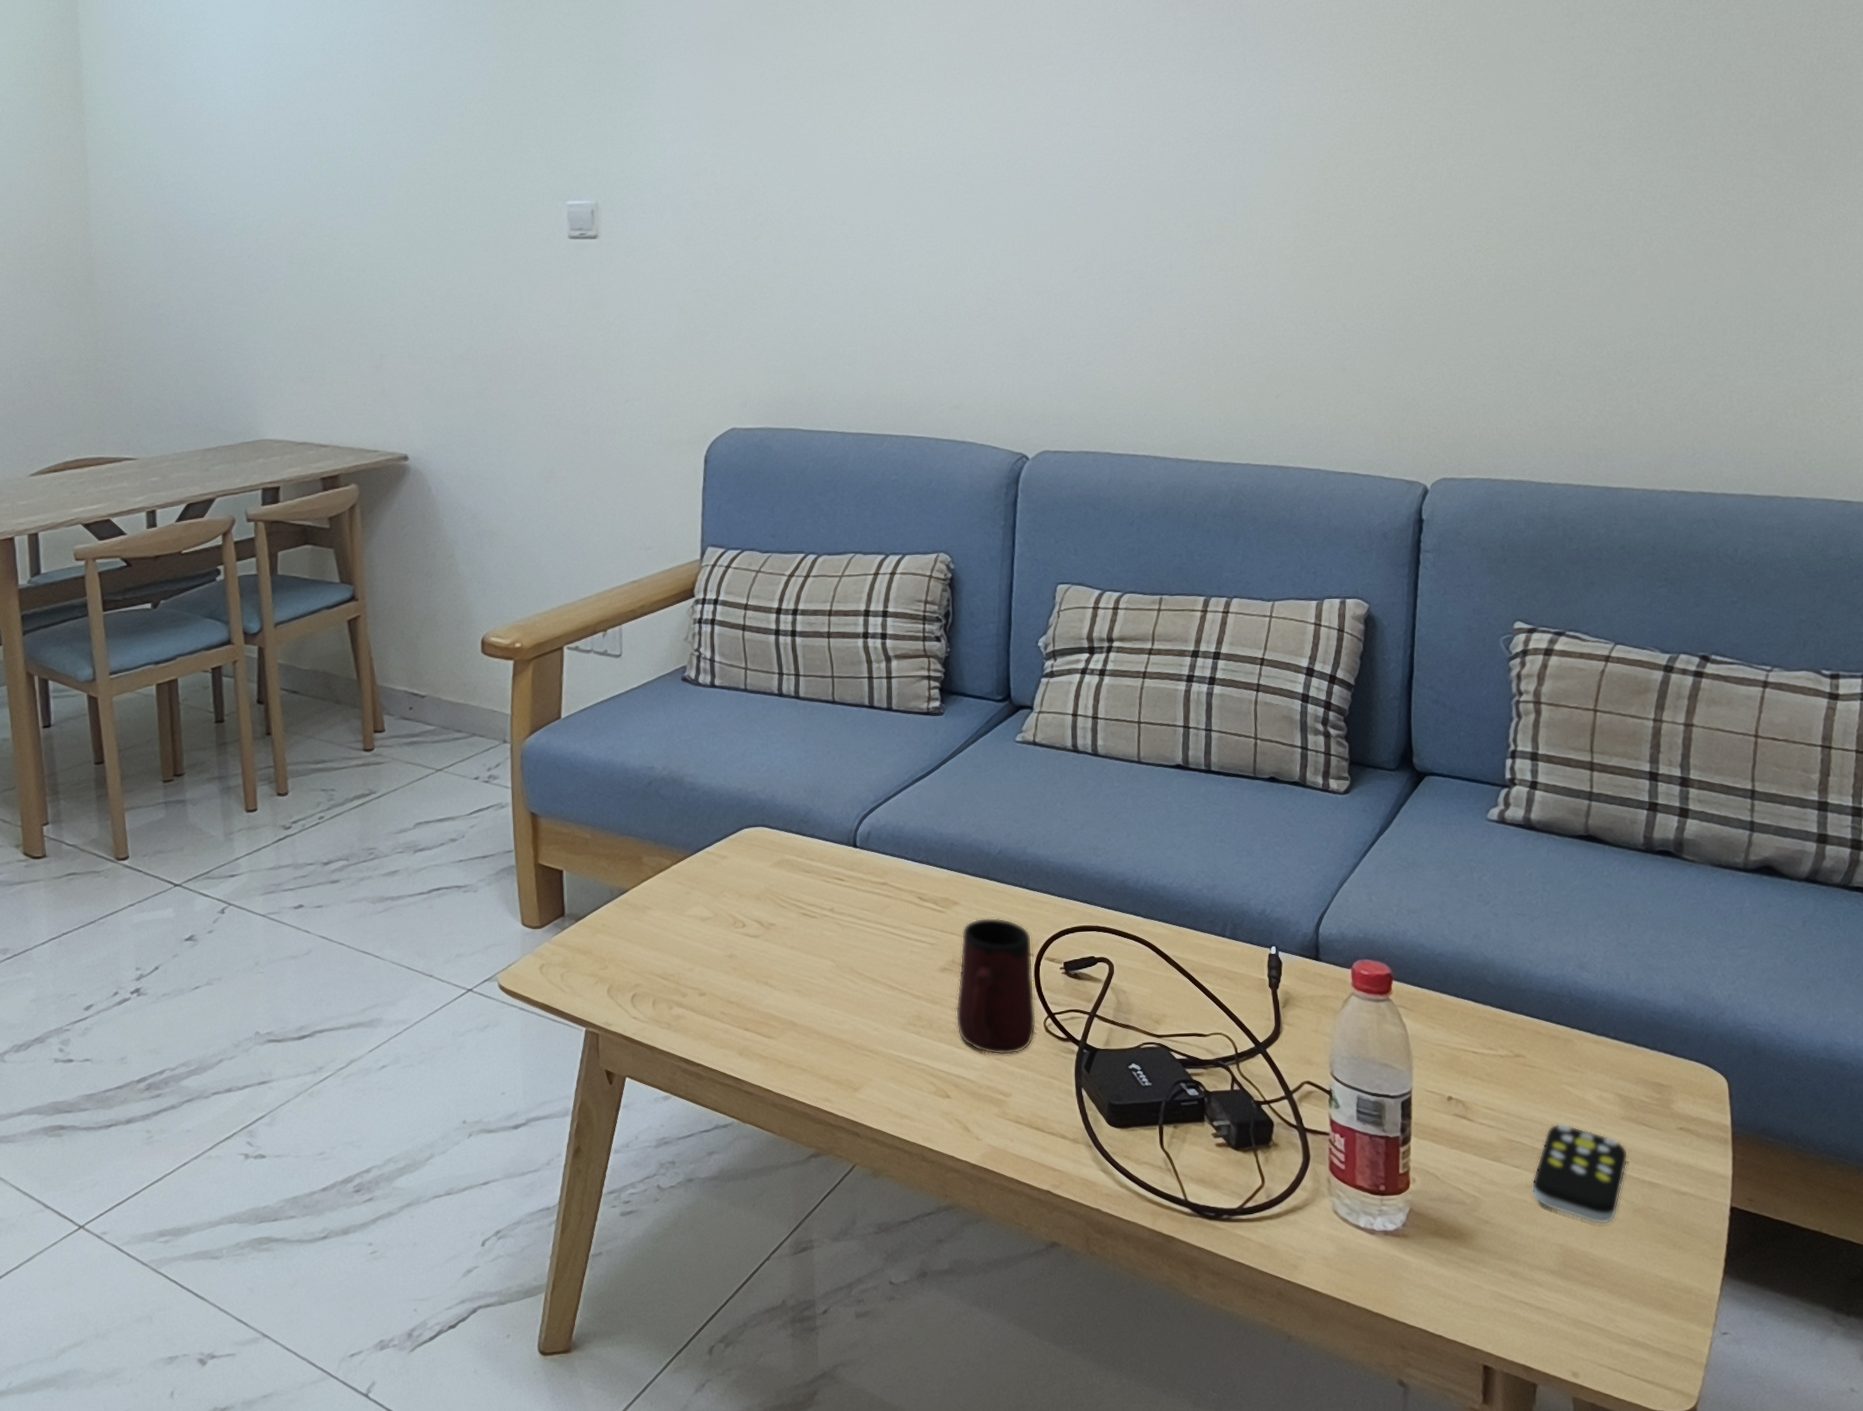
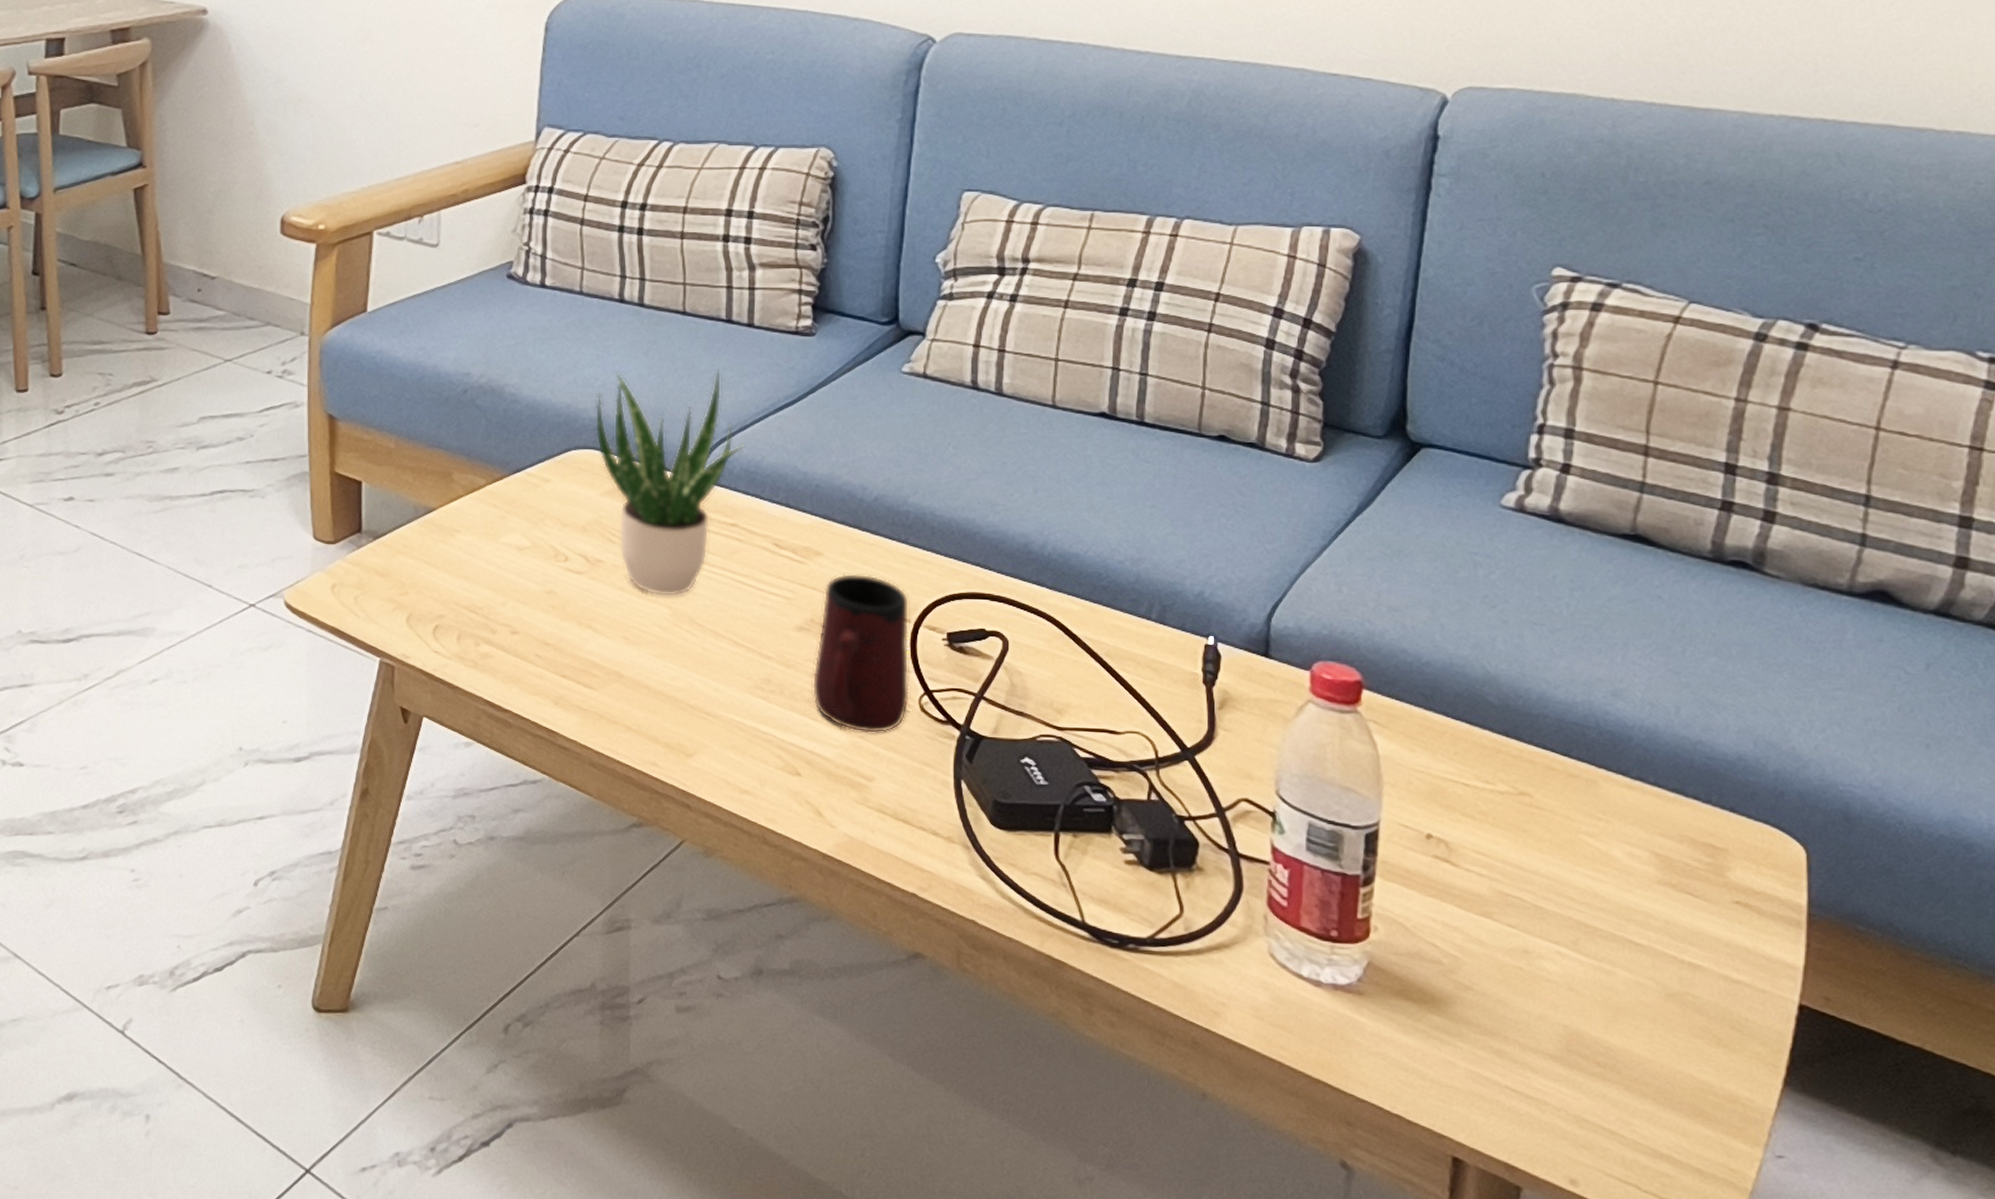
potted plant: none [762,749,890,952] -> present [595,369,746,597]
remote control: present [1531,1123,1629,1225] -> none [1530,880,1664,1008]

